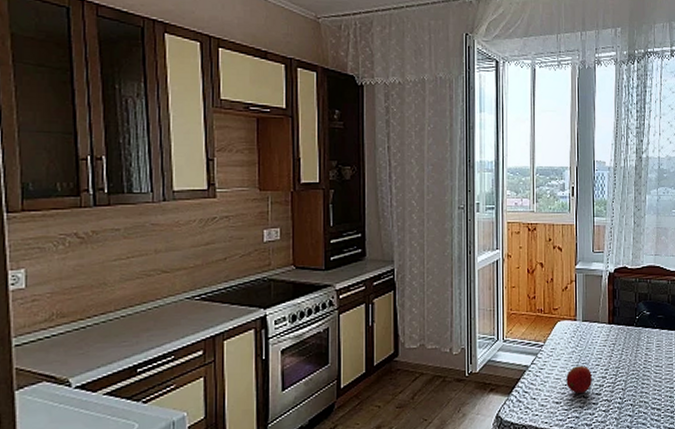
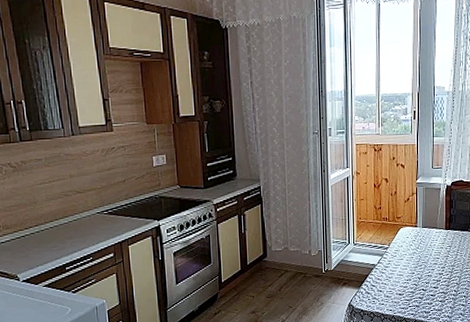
fruit: present [566,365,593,393] -> none [408,264,431,287]

